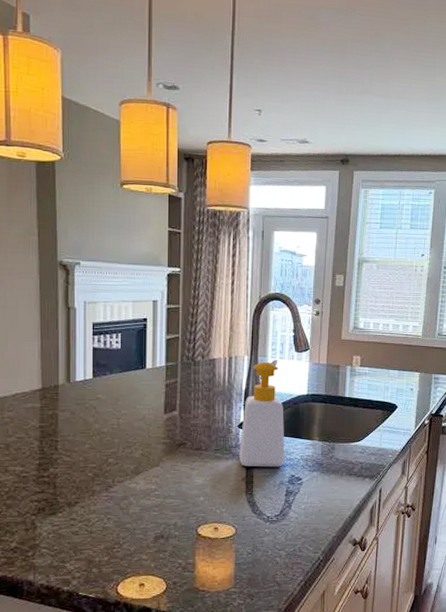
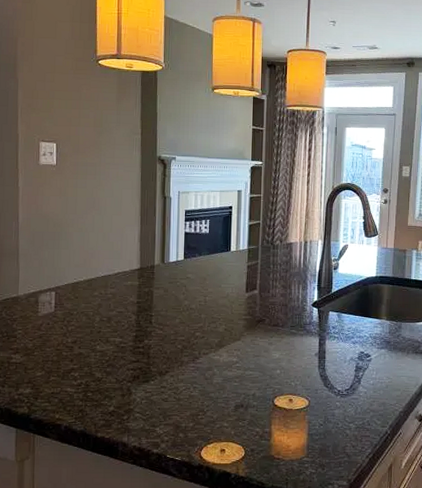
soap bottle: present [239,361,285,467] -> none [313,245,355,344]

